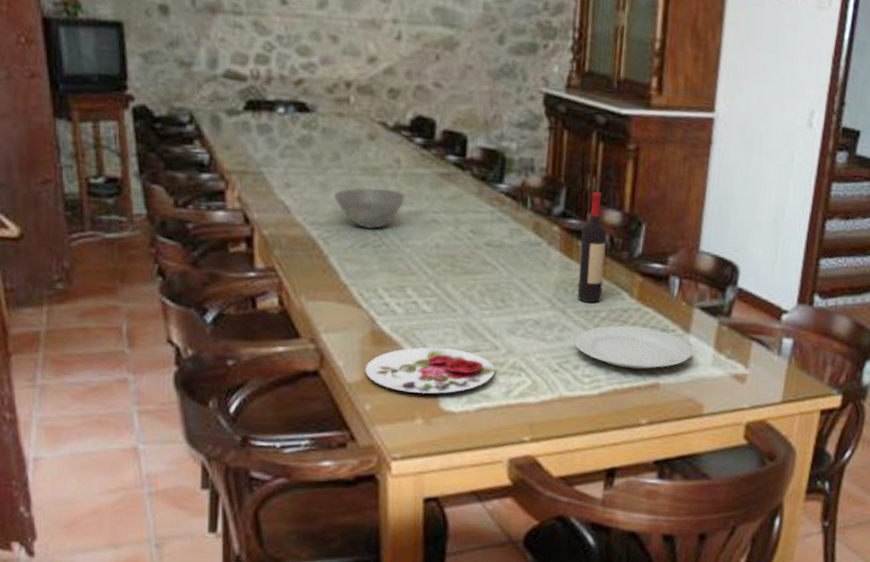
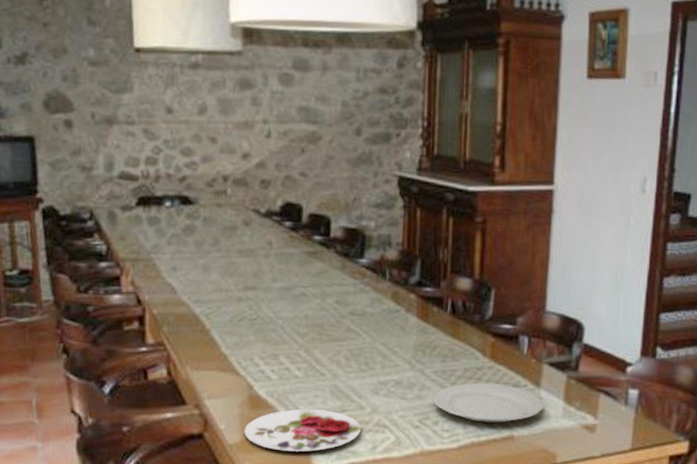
bowl: present [333,188,406,230] -> none [214,268,277,305]
wine bottle: present [577,192,607,303] -> none [434,262,459,363]

